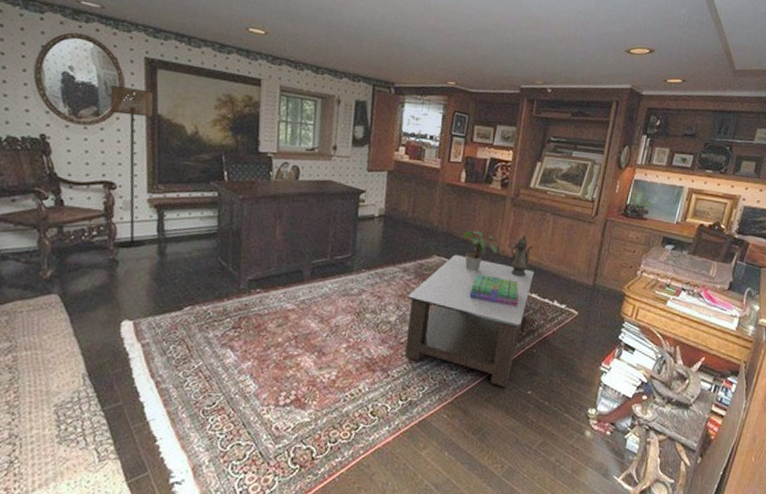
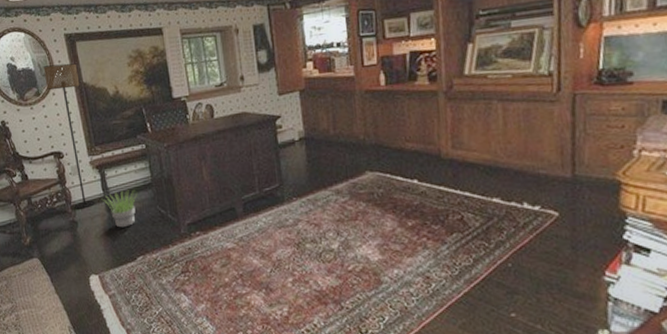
potted plant: none [157,235,199,275] -> present [104,189,138,228]
coffee table: present [404,254,535,388] -> none [346,166,491,312]
potted plant: present [462,230,502,272] -> none [394,136,445,183]
stack of books: present [469,273,519,307] -> none [415,184,477,216]
ewer: present [510,234,533,277] -> none [455,130,482,181]

